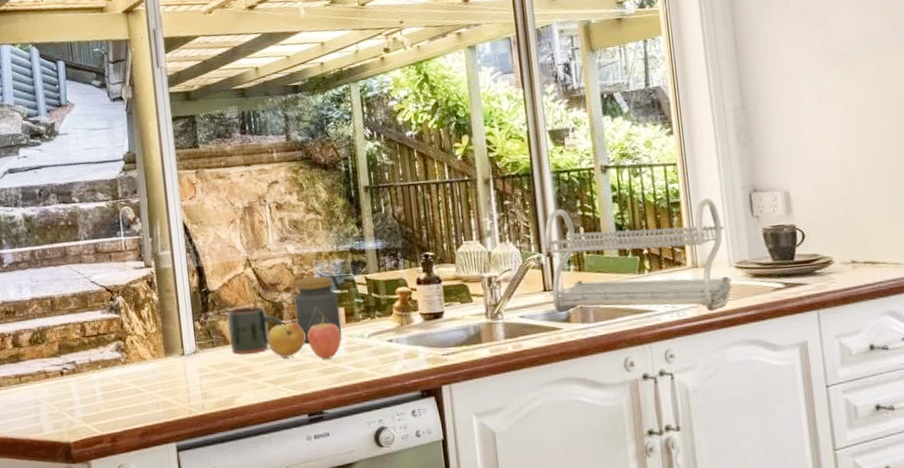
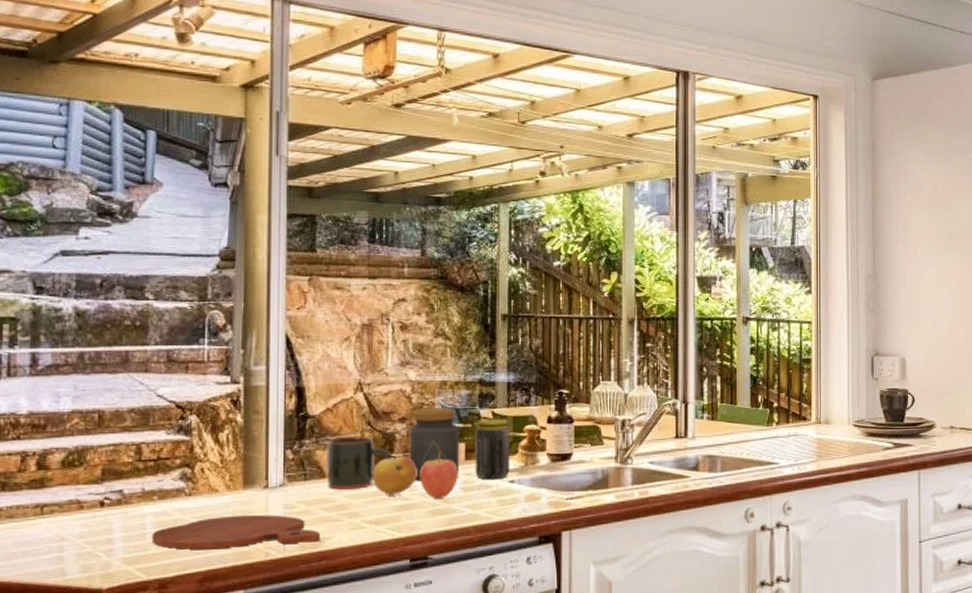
cutting board: none [100,378,232,409] -> present [151,514,321,550]
jar: none [352,282,387,340] -> present [475,418,510,480]
dish rack: present [541,197,732,313] -> none [678,356,849,467]

